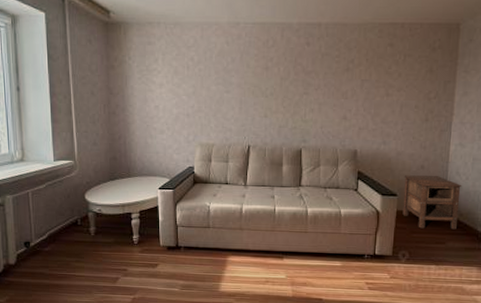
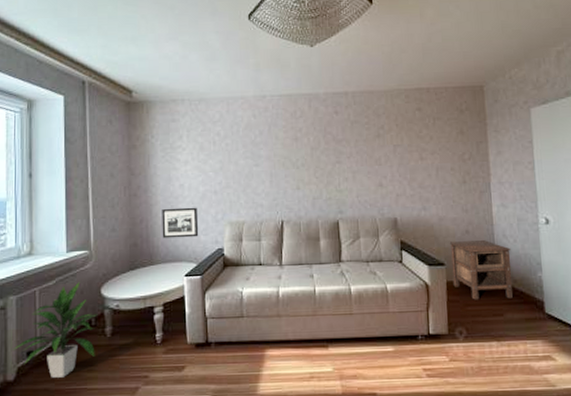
indoor plant: none [13,187,83,265] -> present [13,282,98,378]
picture frame: none [138,127,172,155] -> present [162,207,199,239]

